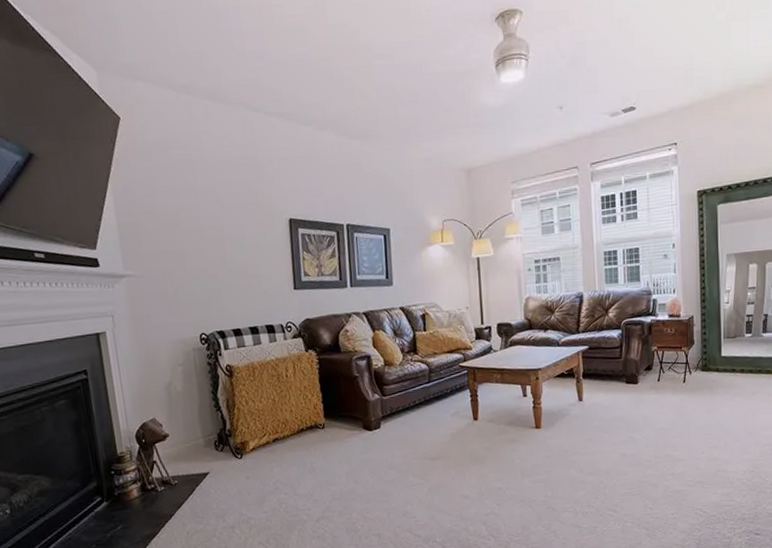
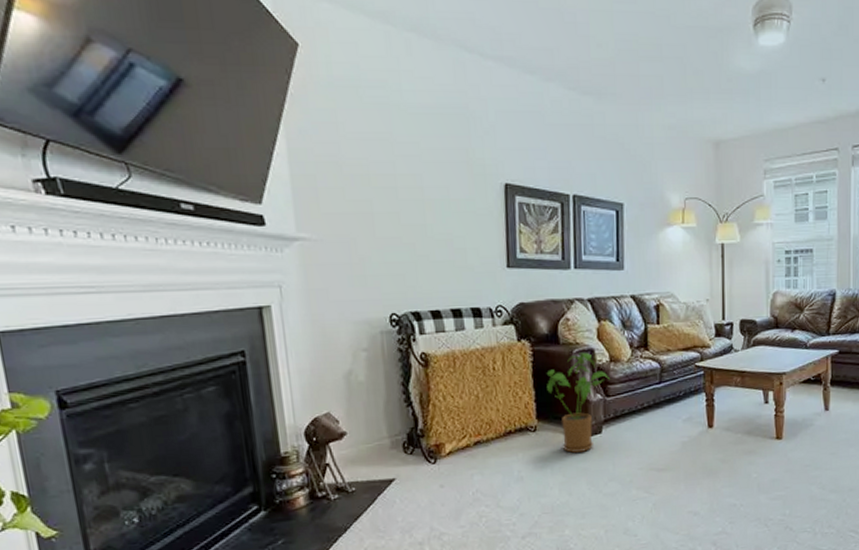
house plant: none [330,358,385,446] -> present [546,352,610,453]

